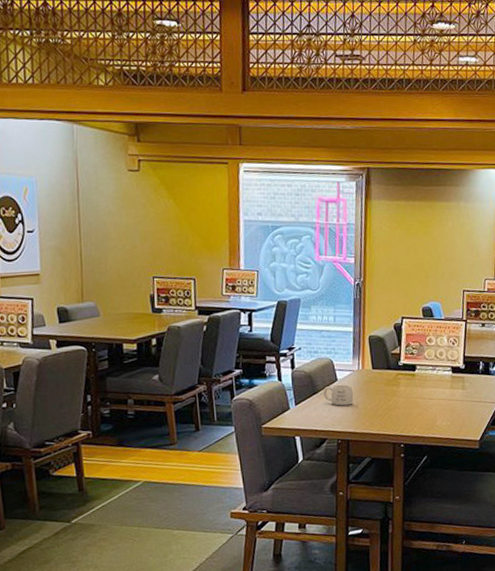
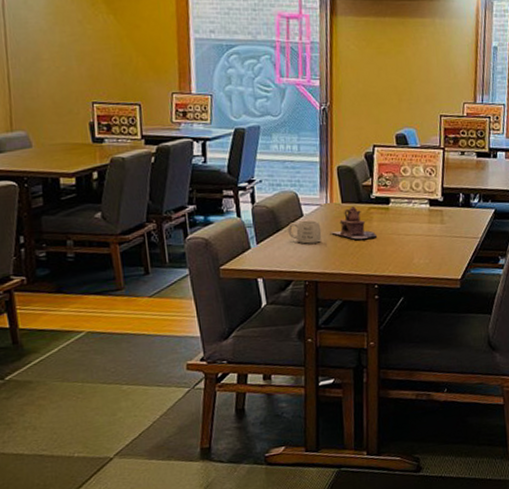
teapot: none [361,372,403,403] -> present [330,206,376,240]

